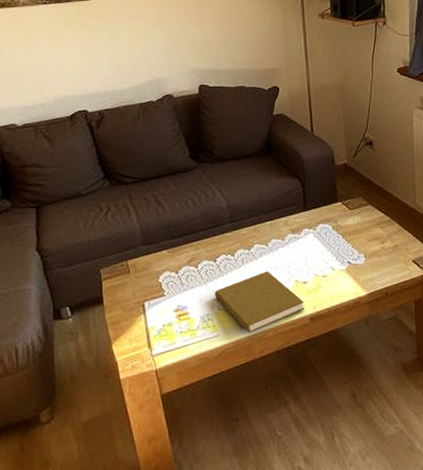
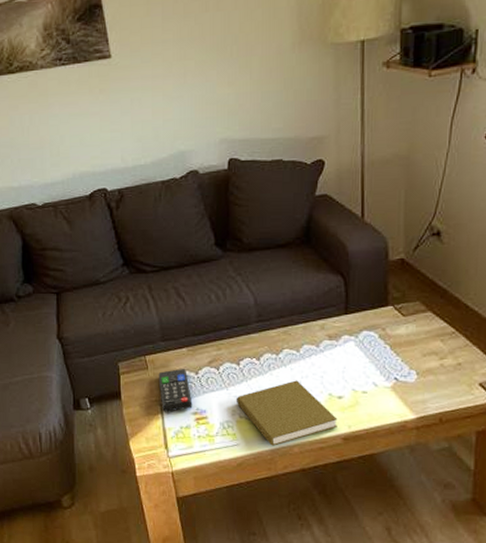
remote control: none [140,270,174,312] -> present [158,369,193,412]

